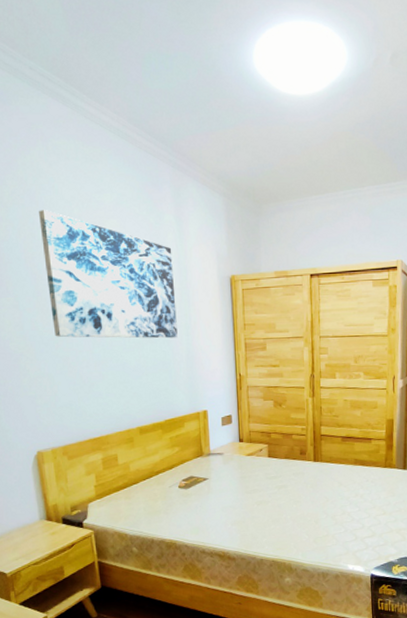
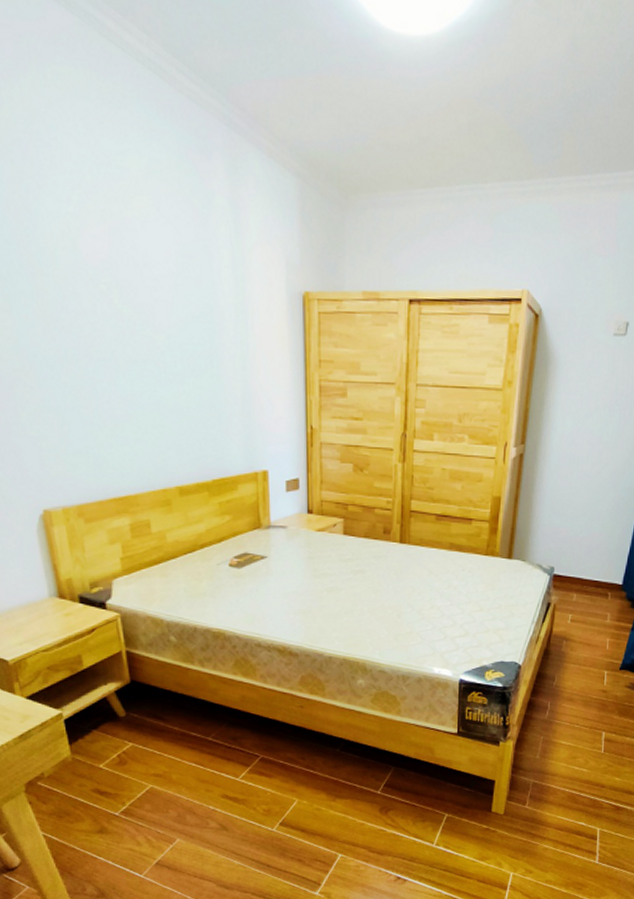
wall art: present [39,210,178,339] -> none [35,172,231,372]

